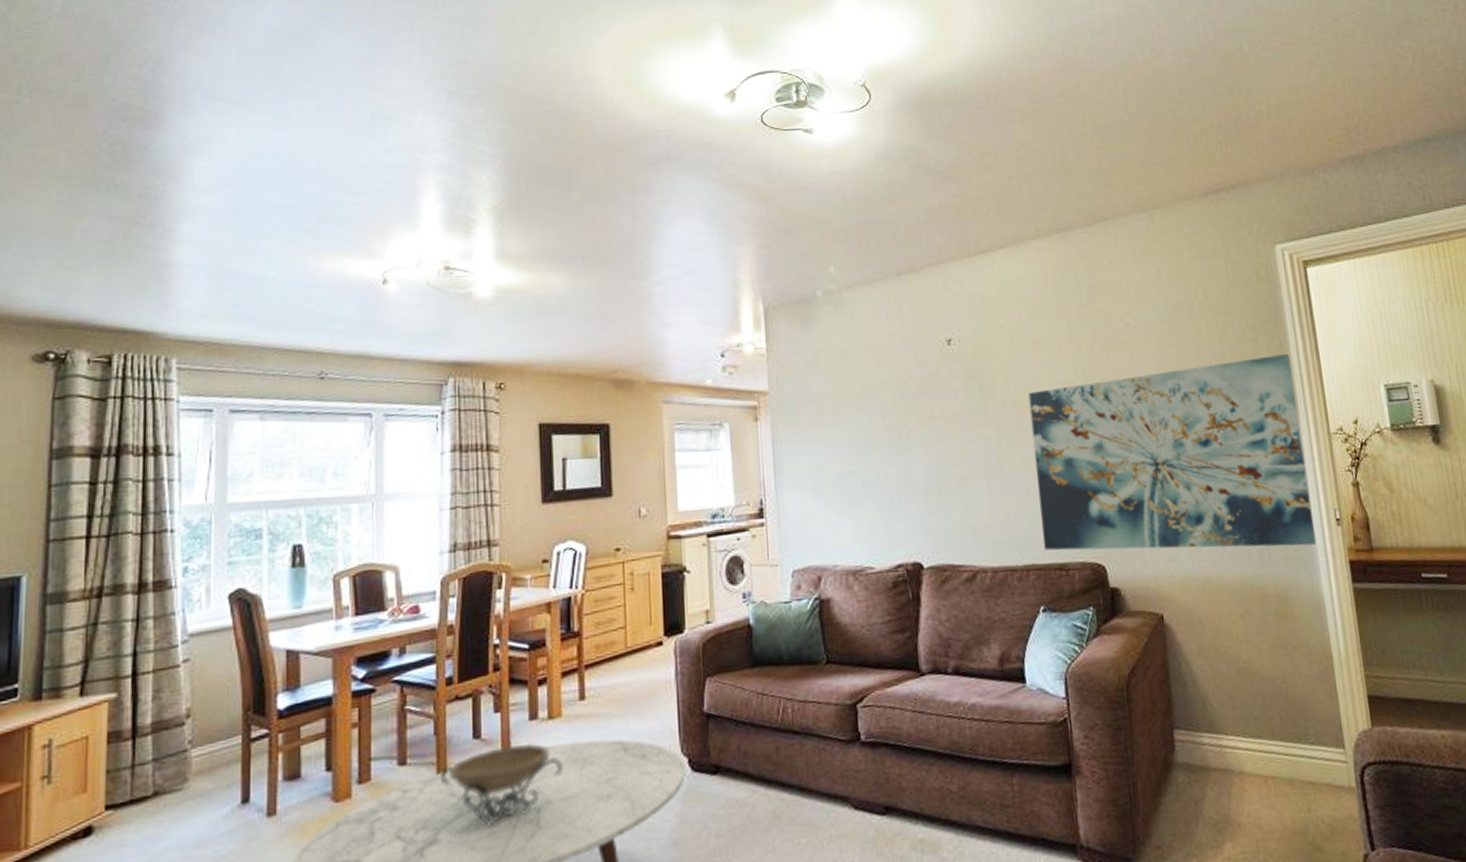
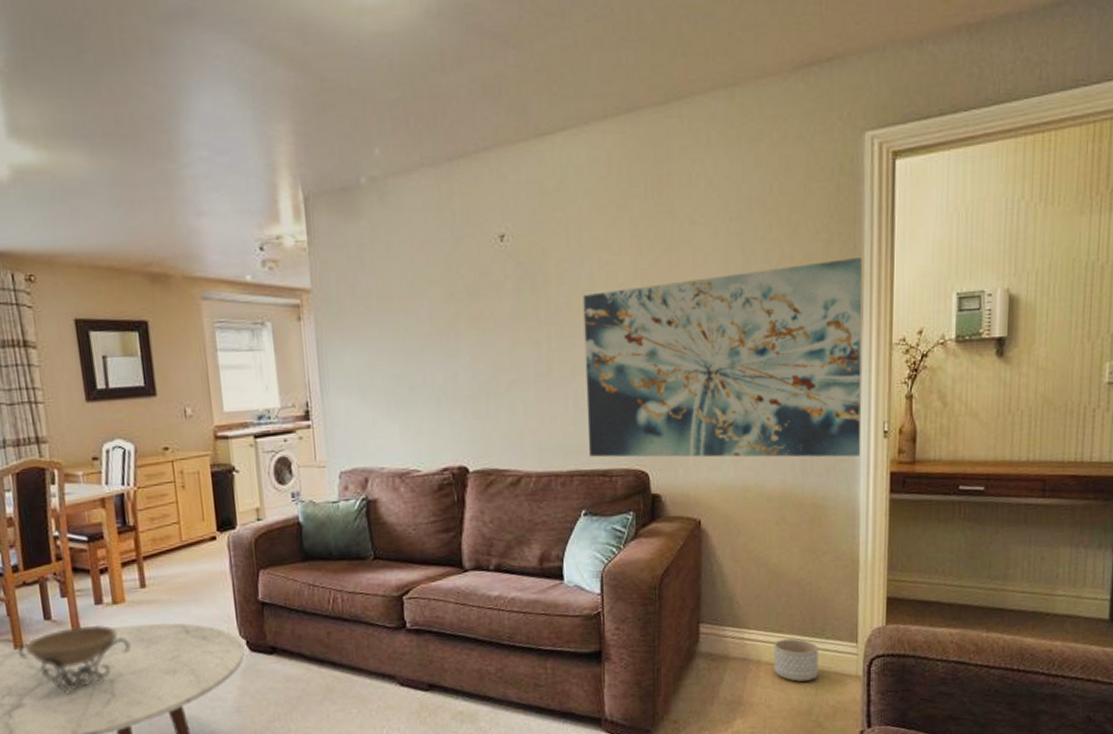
planter: none [1255,744,1308,796] -> present [773,638,818,682]

